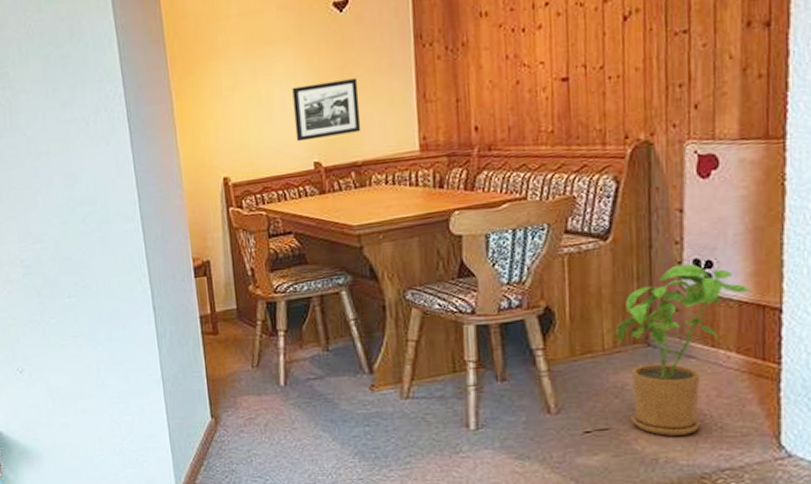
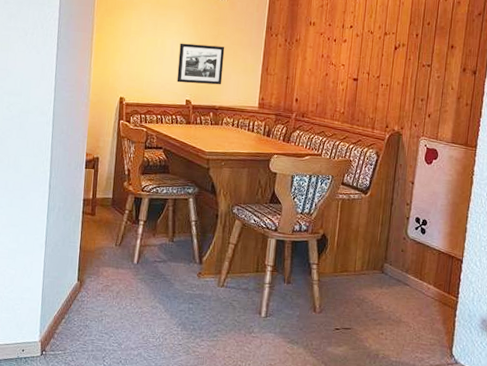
house plant: present [616,263,753,436] -> none [364,219,448,340]

